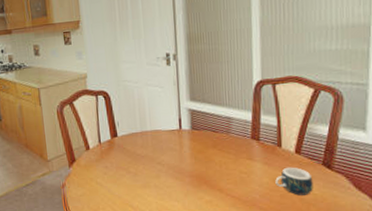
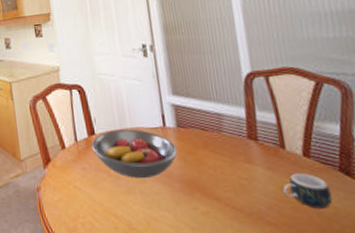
fruit bowl: none [113,131,190,175] -> present [91,129,178,179]

